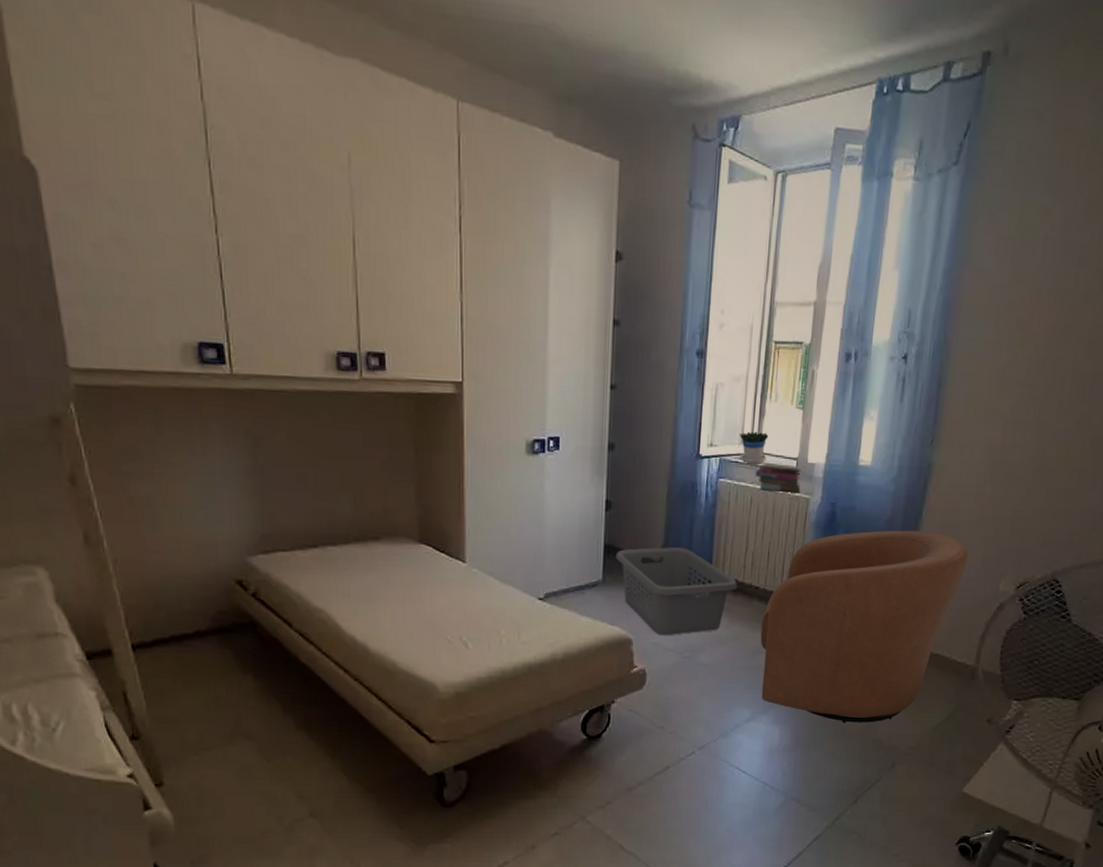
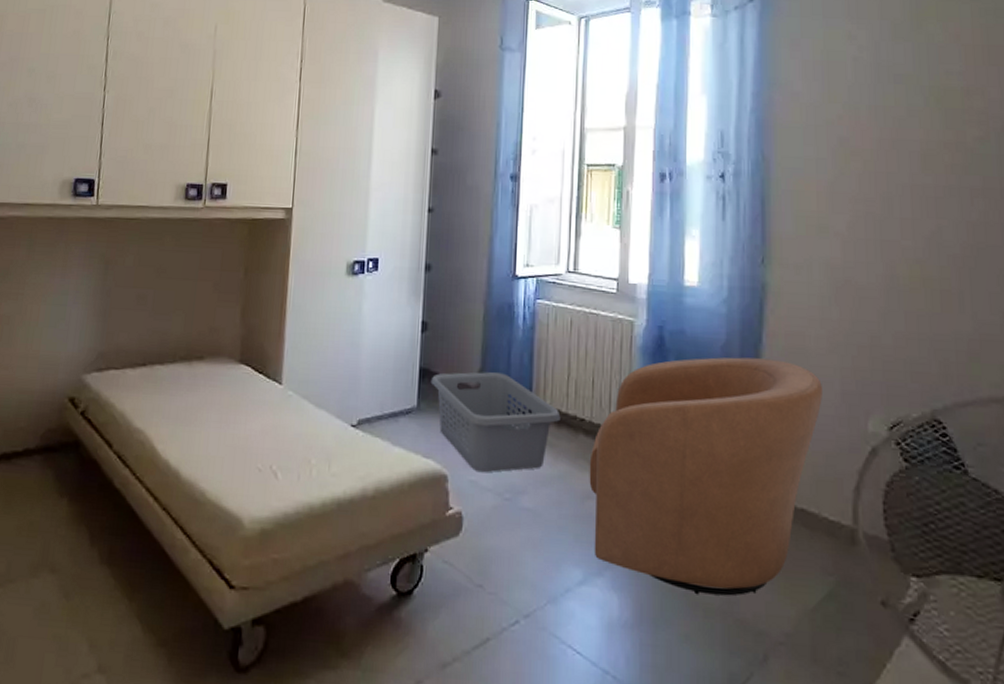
flowerpot: present [740,431,769,465] -> none [556,251,586,286]
books: present [755,463,804,493] -> none [574,283,626,315]

